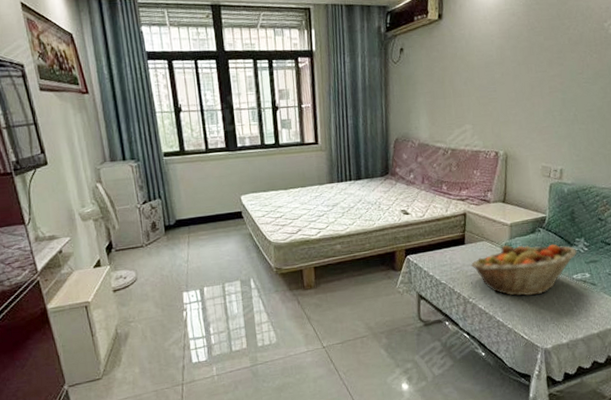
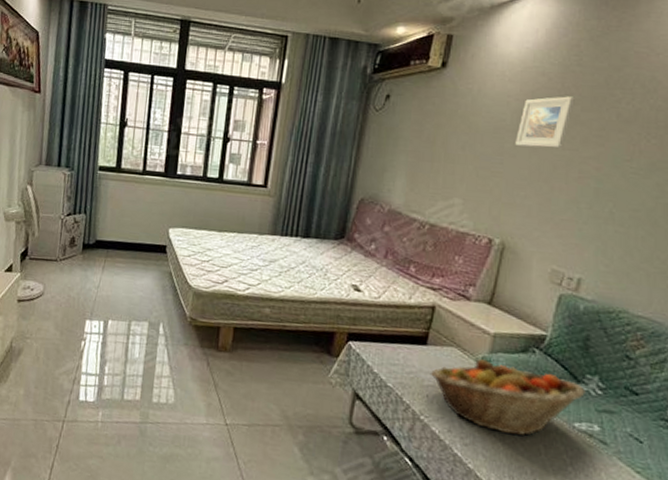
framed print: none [502,29,539,75] -> present [515,96,575,148]

